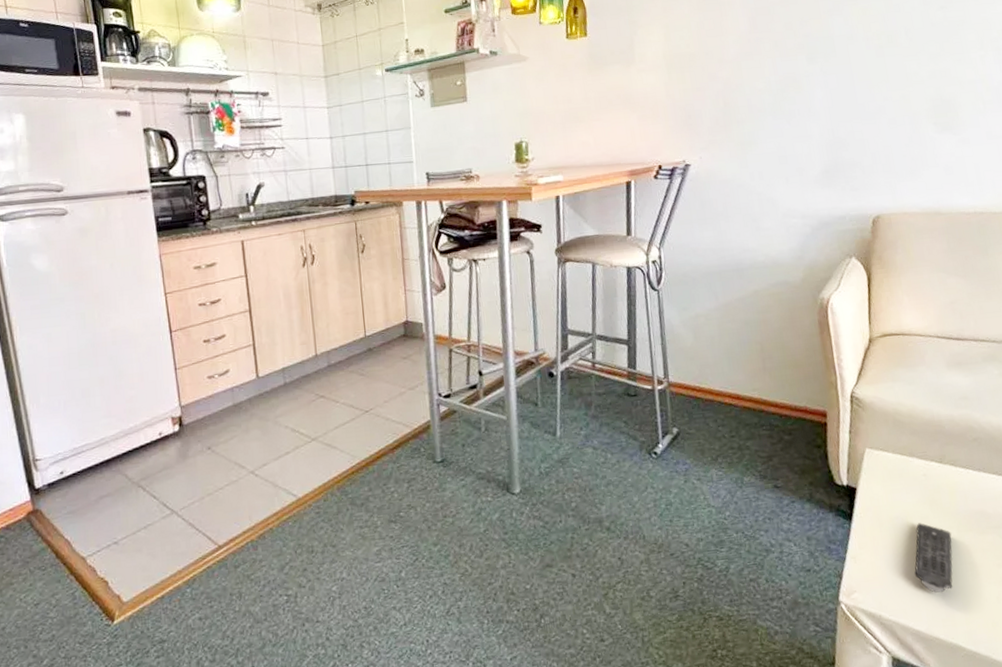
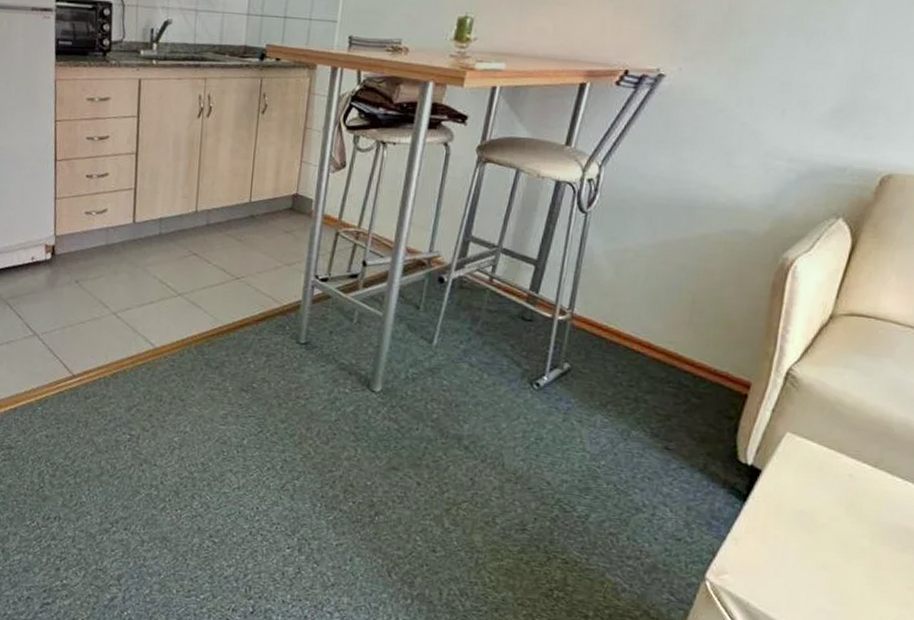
remote control: present [914,523,953,593] -> none [803,523,862,598]

